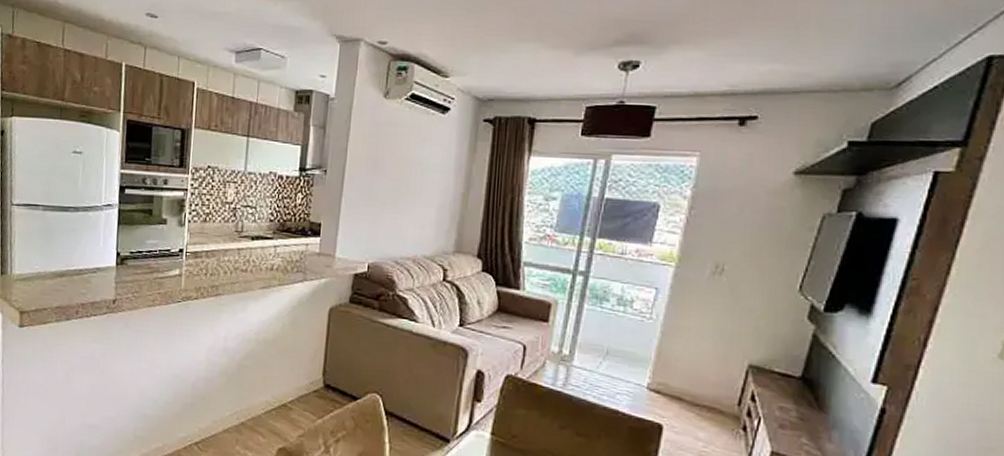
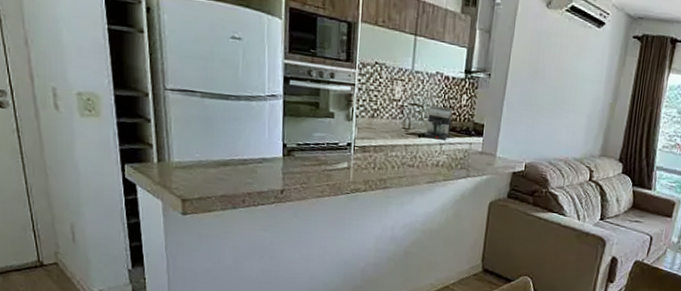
coffee maker: none [257,205,288,243] -> present [423,105,453,141]

